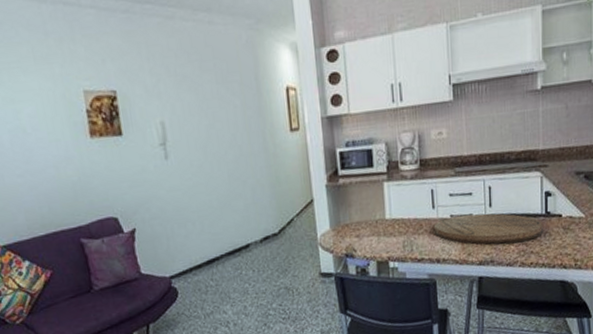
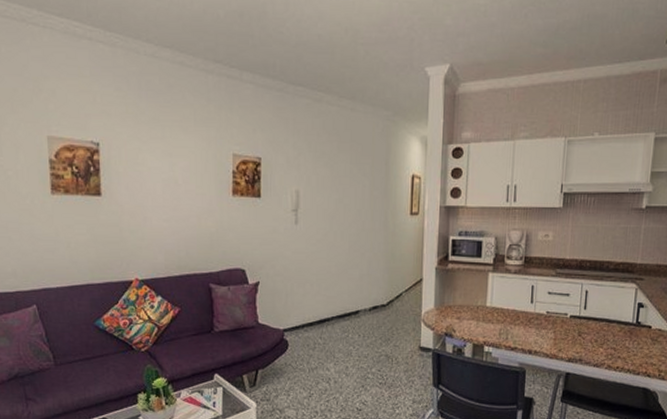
cutting board: present [433,213,543,245] -> none [529,314,633,347]

